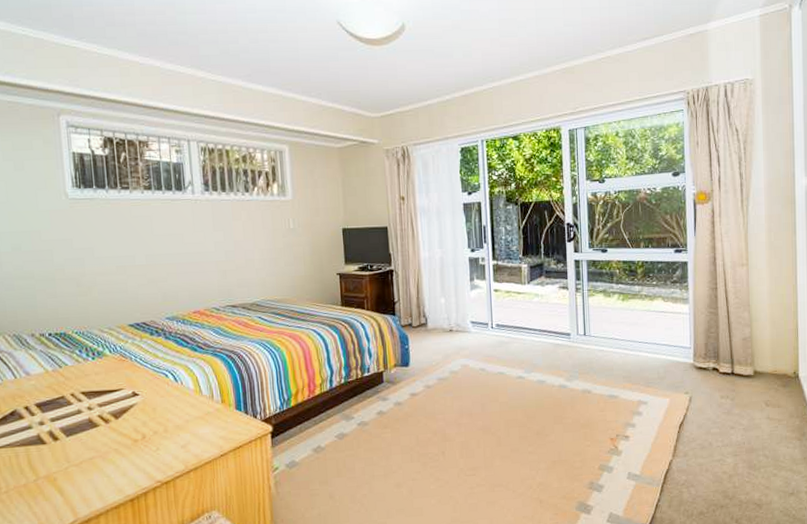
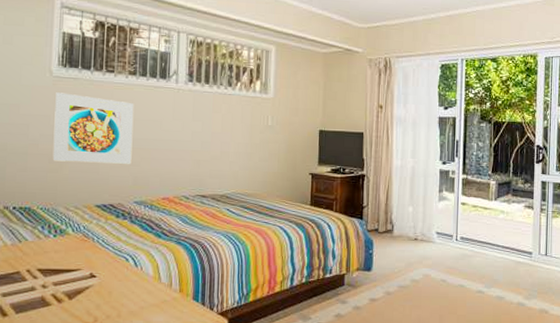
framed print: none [74,214,159,285] -> present [52,92,134,165]

